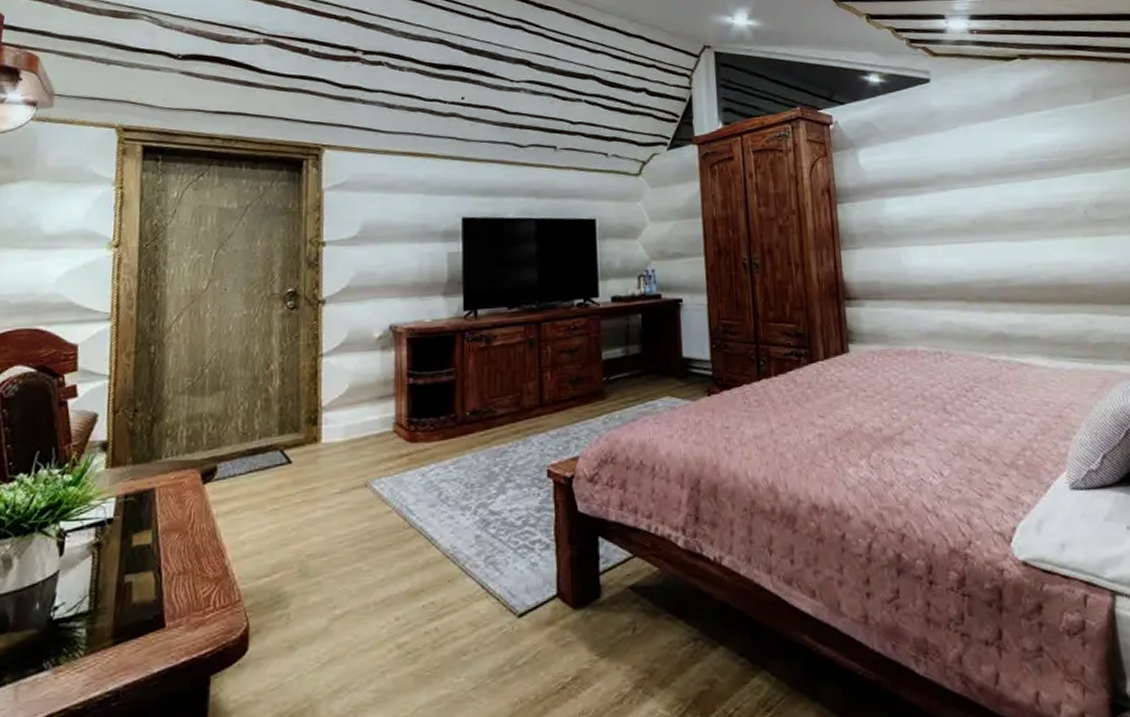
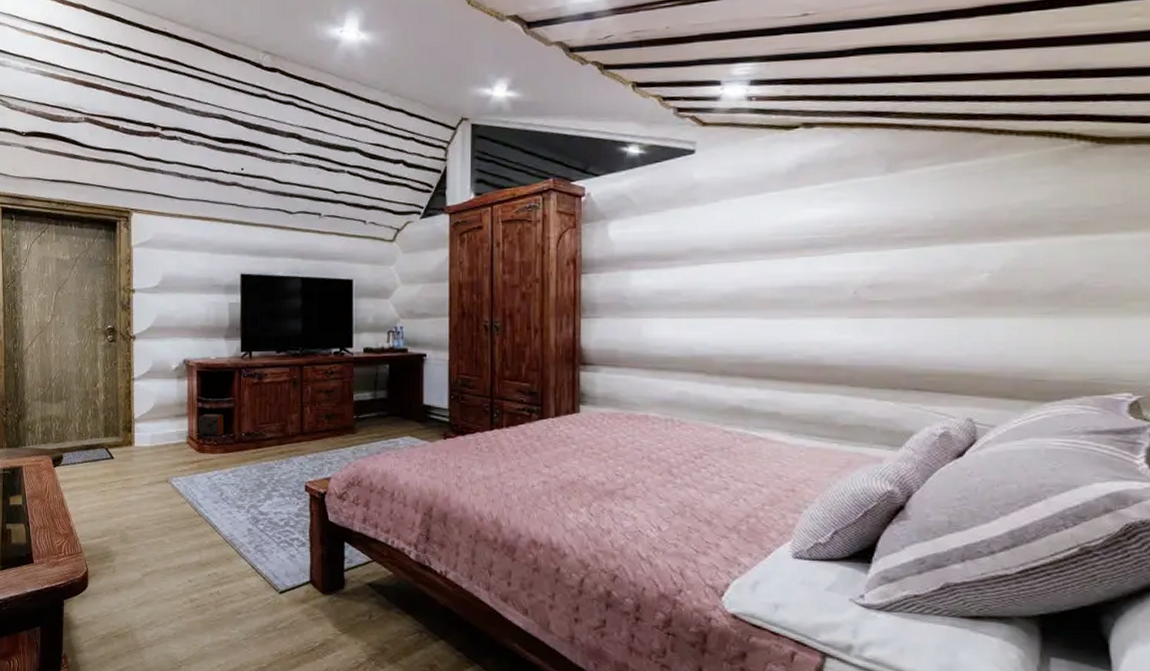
decorative box: none [410,389,443,422] -> present [199,413,225,438]

